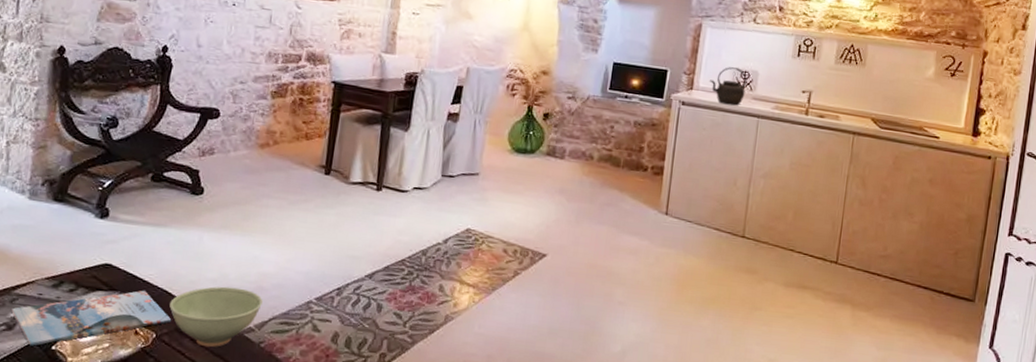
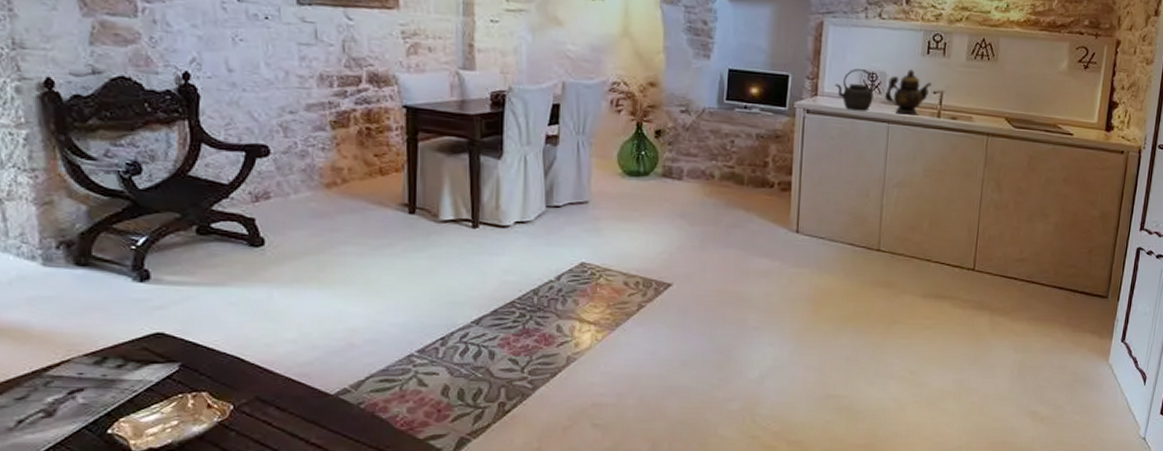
magazine: present [11,290,172,346] -> none [47,358,250,432]
bowl: present [169,286,263,347] -> none [244,347,355,413]
teapot: none [755,70,802,112] -> present [884,70,933,115]

